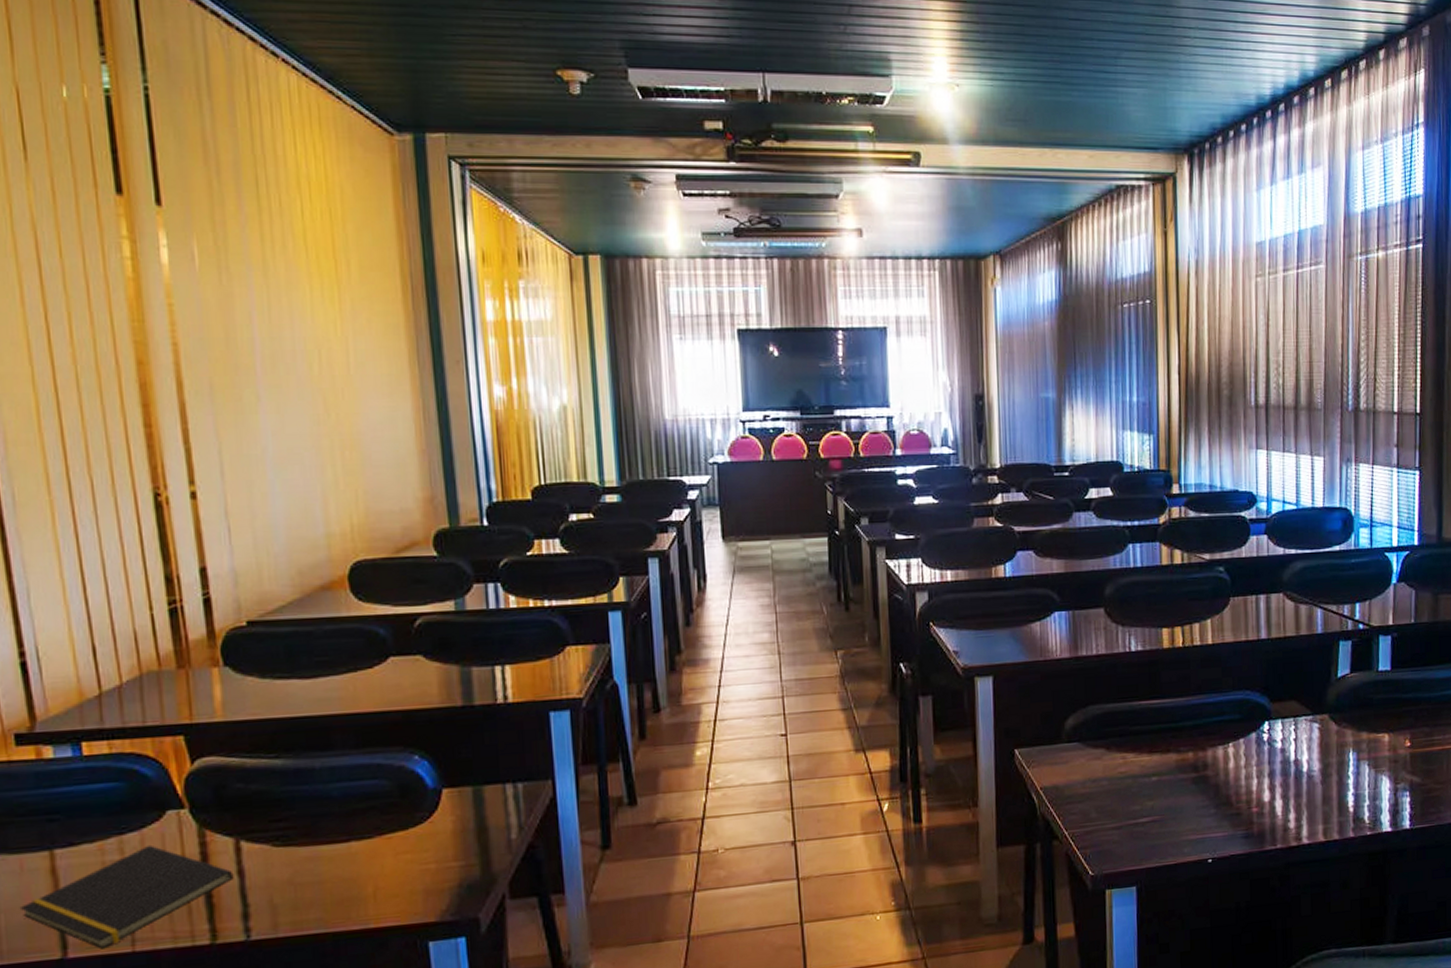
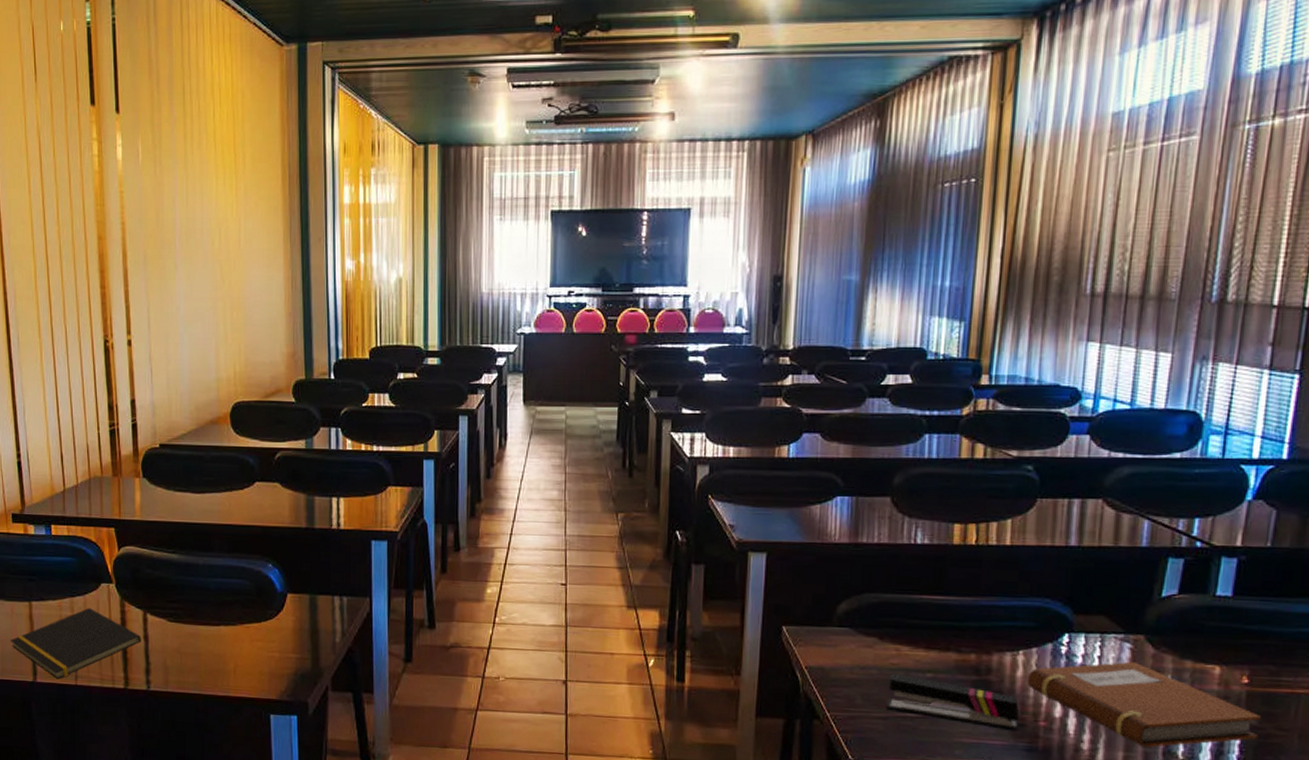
stapler: none [1119,781,1236,821] -> present [887,673,1020,731]
notebook: none [1238,739,1423,817] -> present [1027,661,1261,747]

